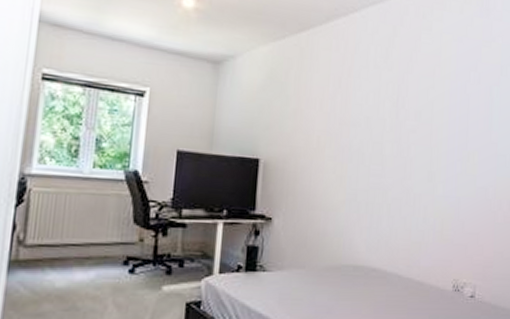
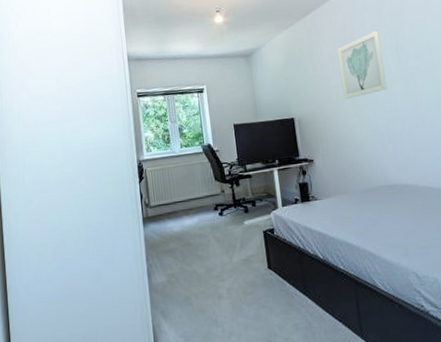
wall art: none [325,73,383,150] -> present [337,30,387,99]

